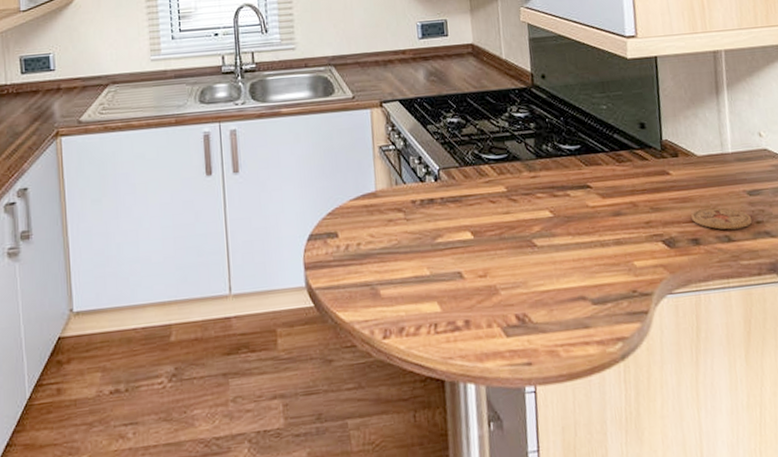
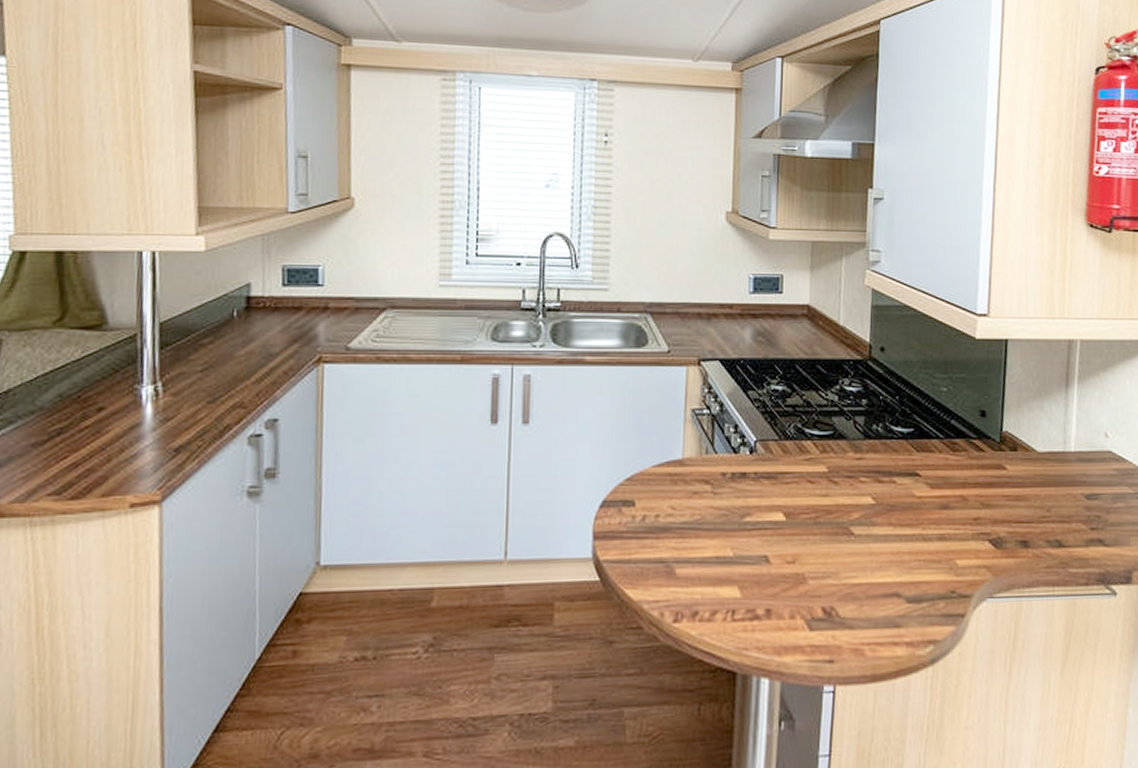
coaster: present [691,207,753,230] -> none [1023,508,1087,534]

